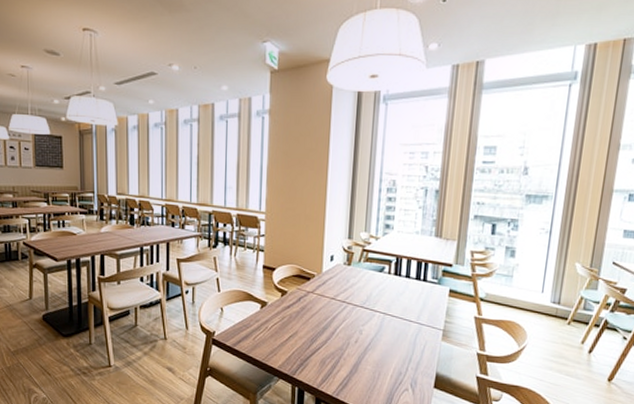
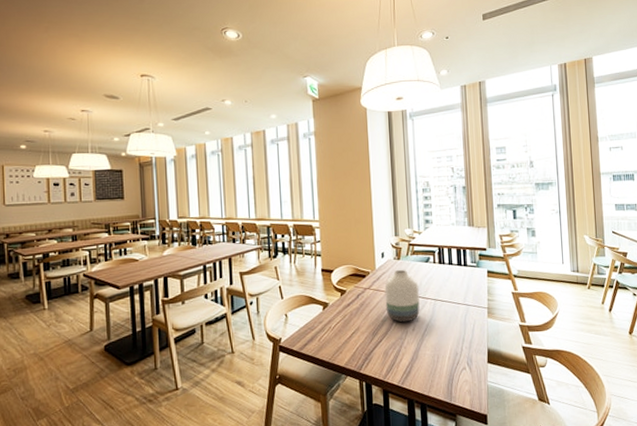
vase: none [328,276,368,333] -> present [384,269,420,323]

